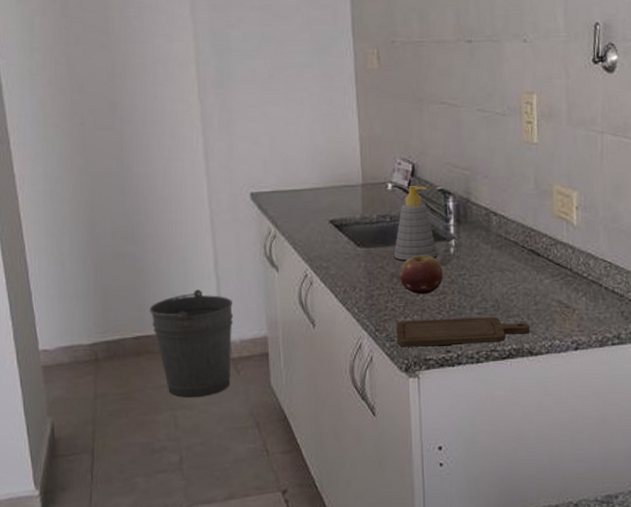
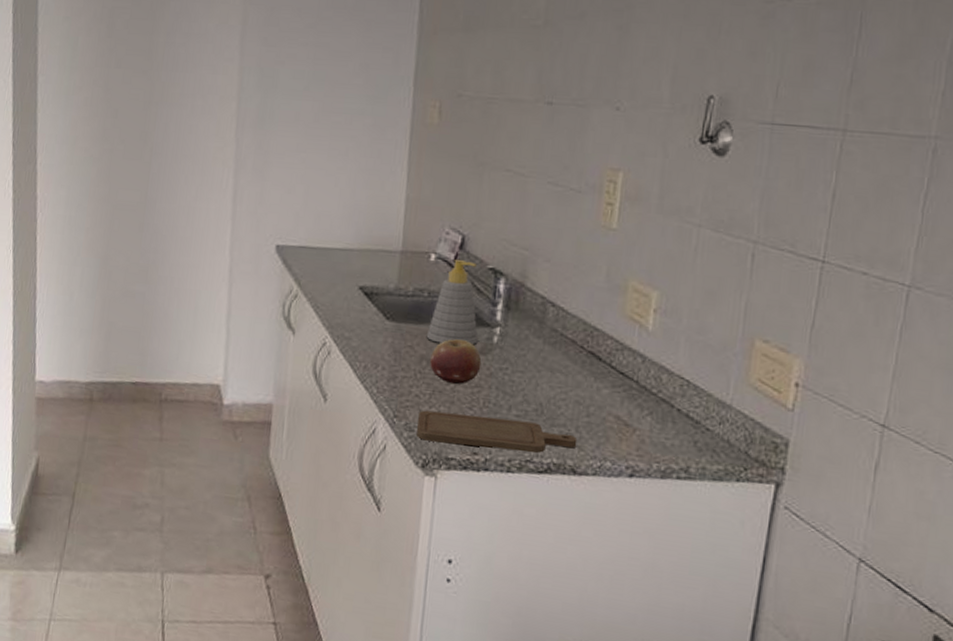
bucket: present [149,289,234,397] -> none [152,341,240,457]

